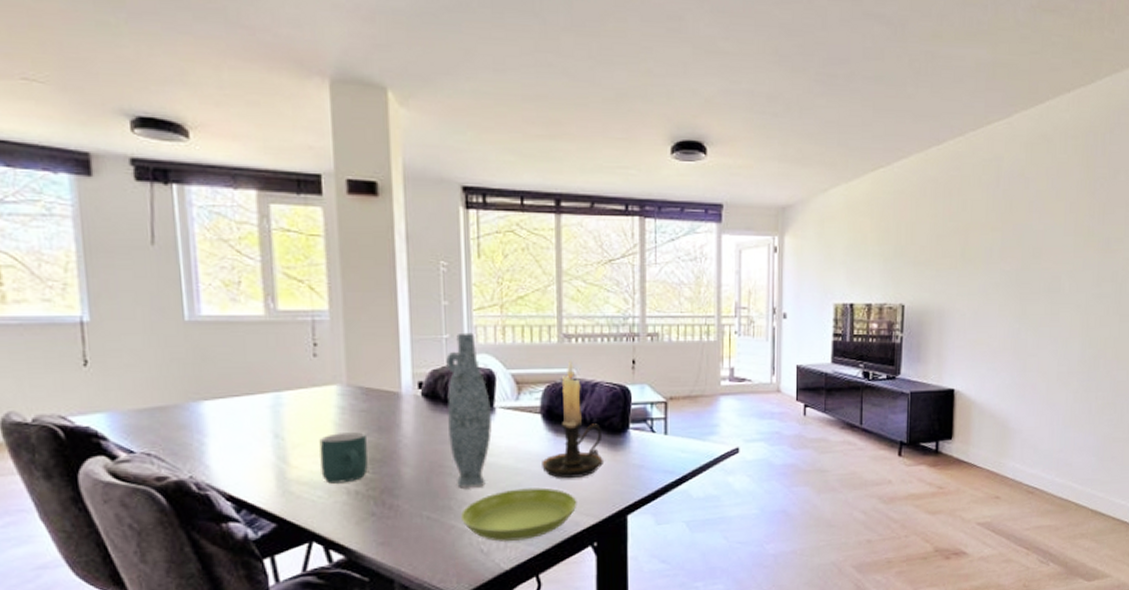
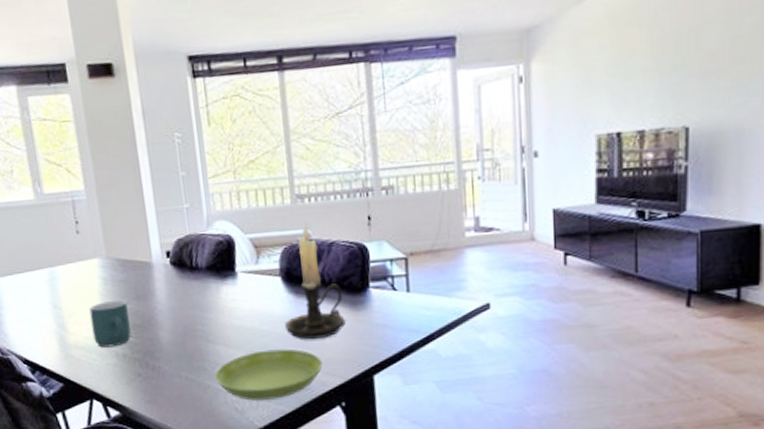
vase: present [446,332,492,488] -> none [188,200,236,350]

